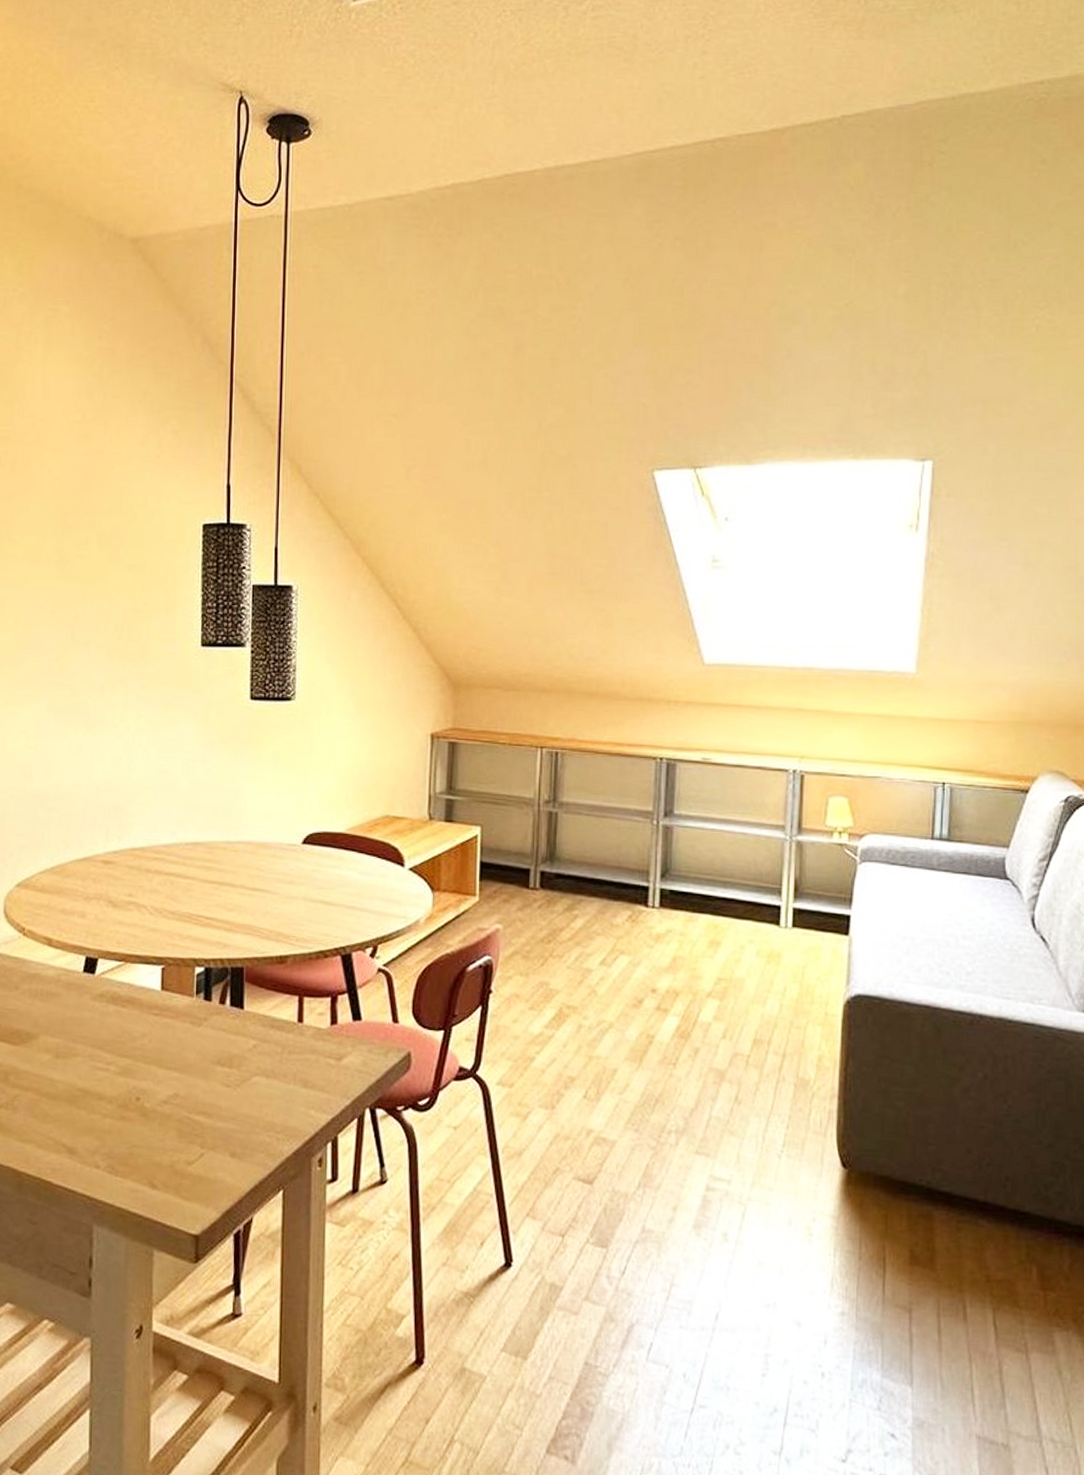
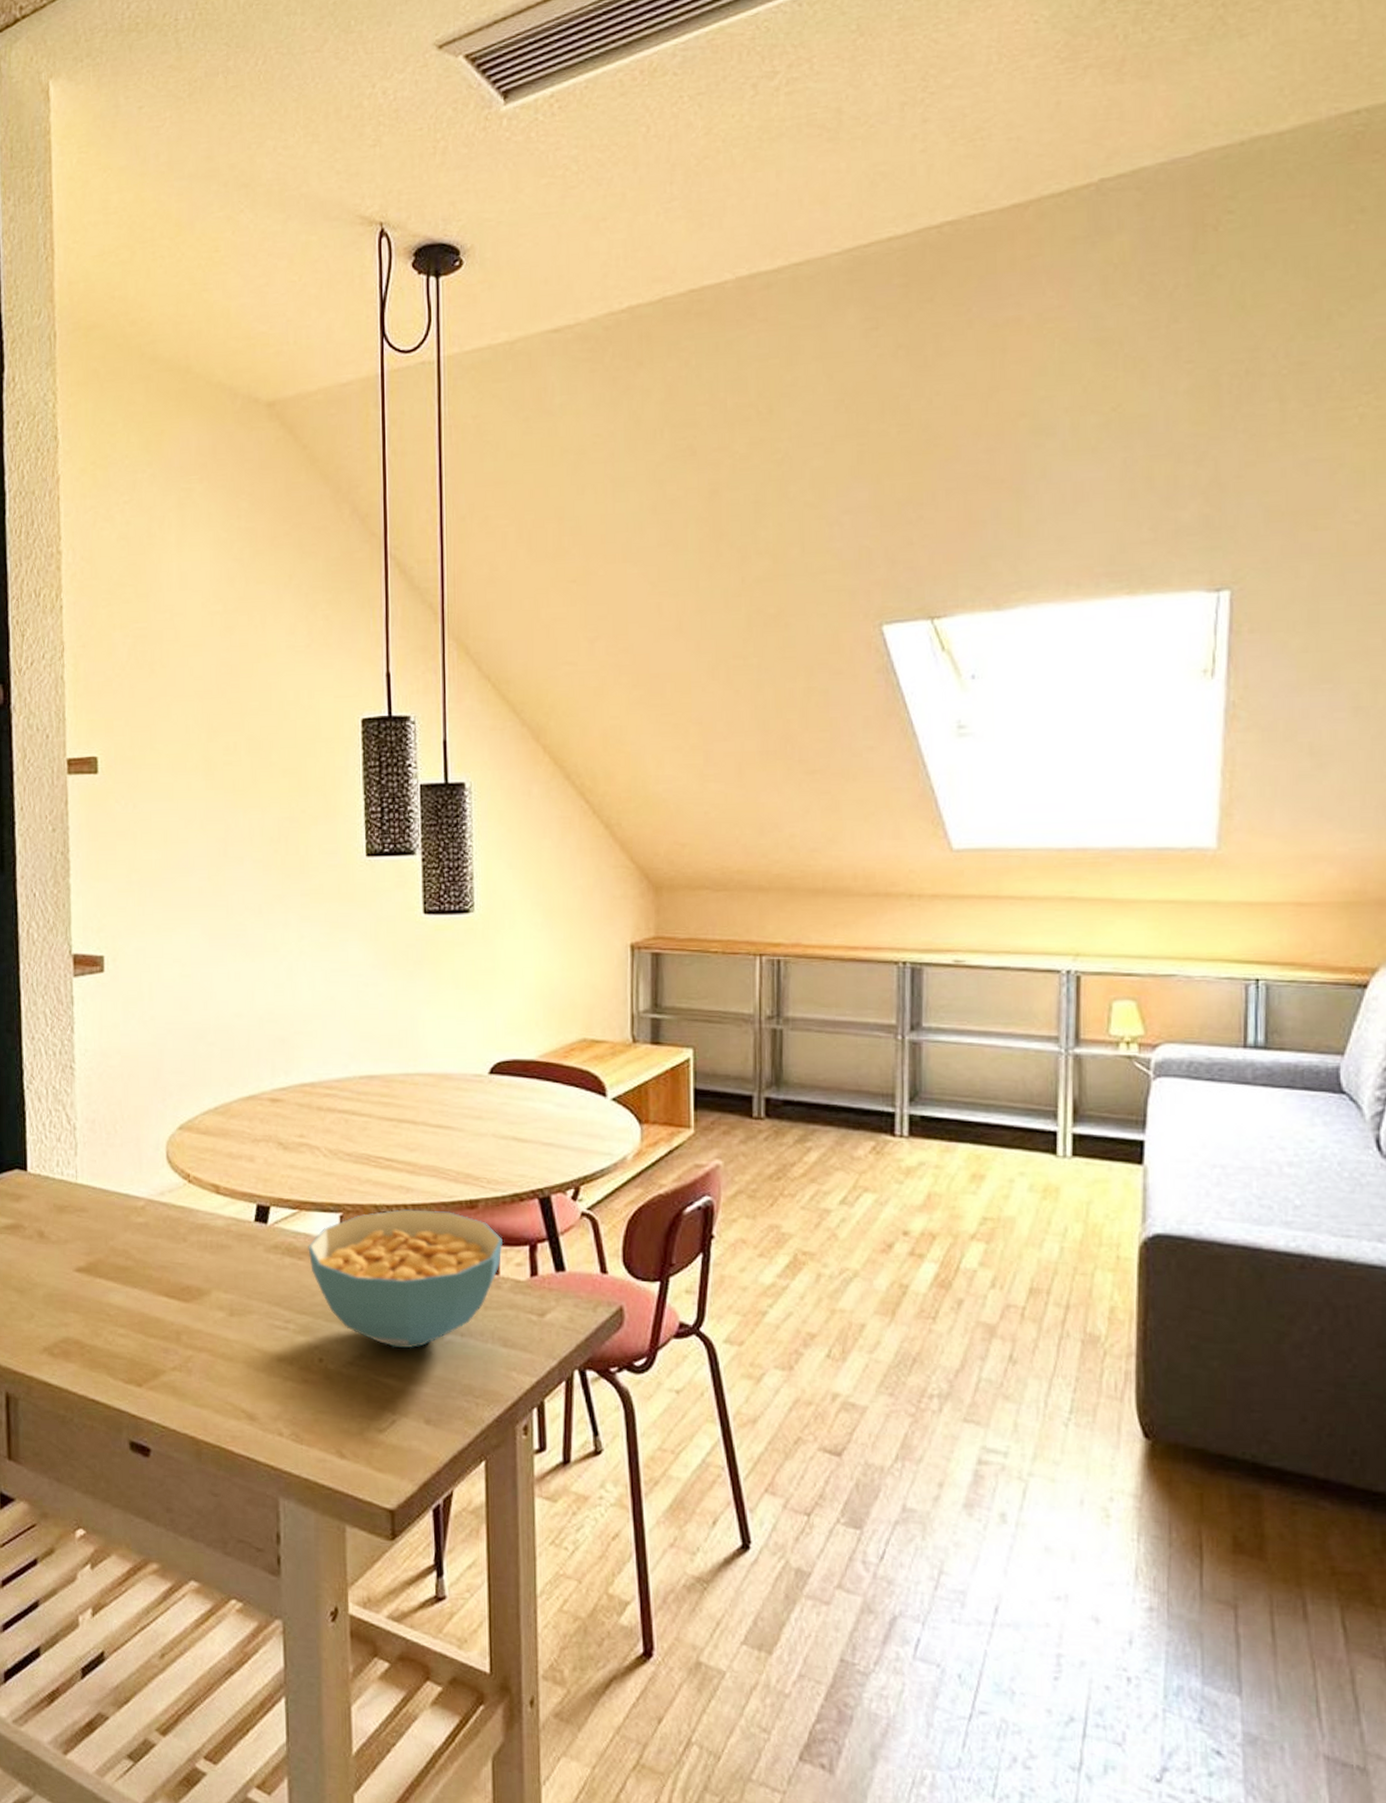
cereal bowl: none [131,963,308,1089] -> present [308,1209,504,1349]

